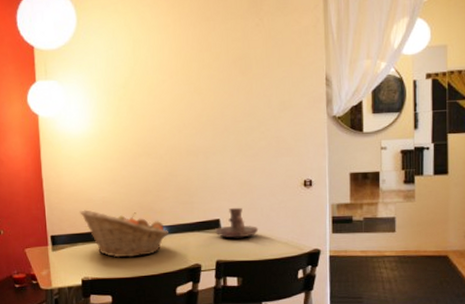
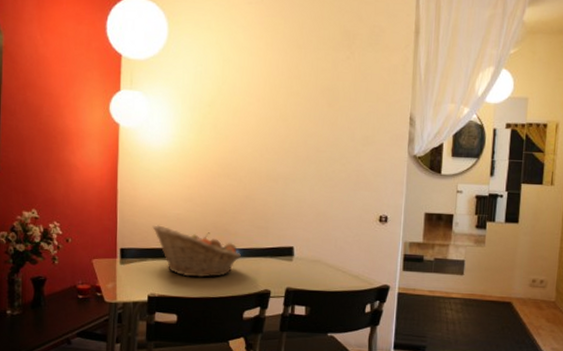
candle holder: present [215,207,259,239] -> none [288,236,331,268]

